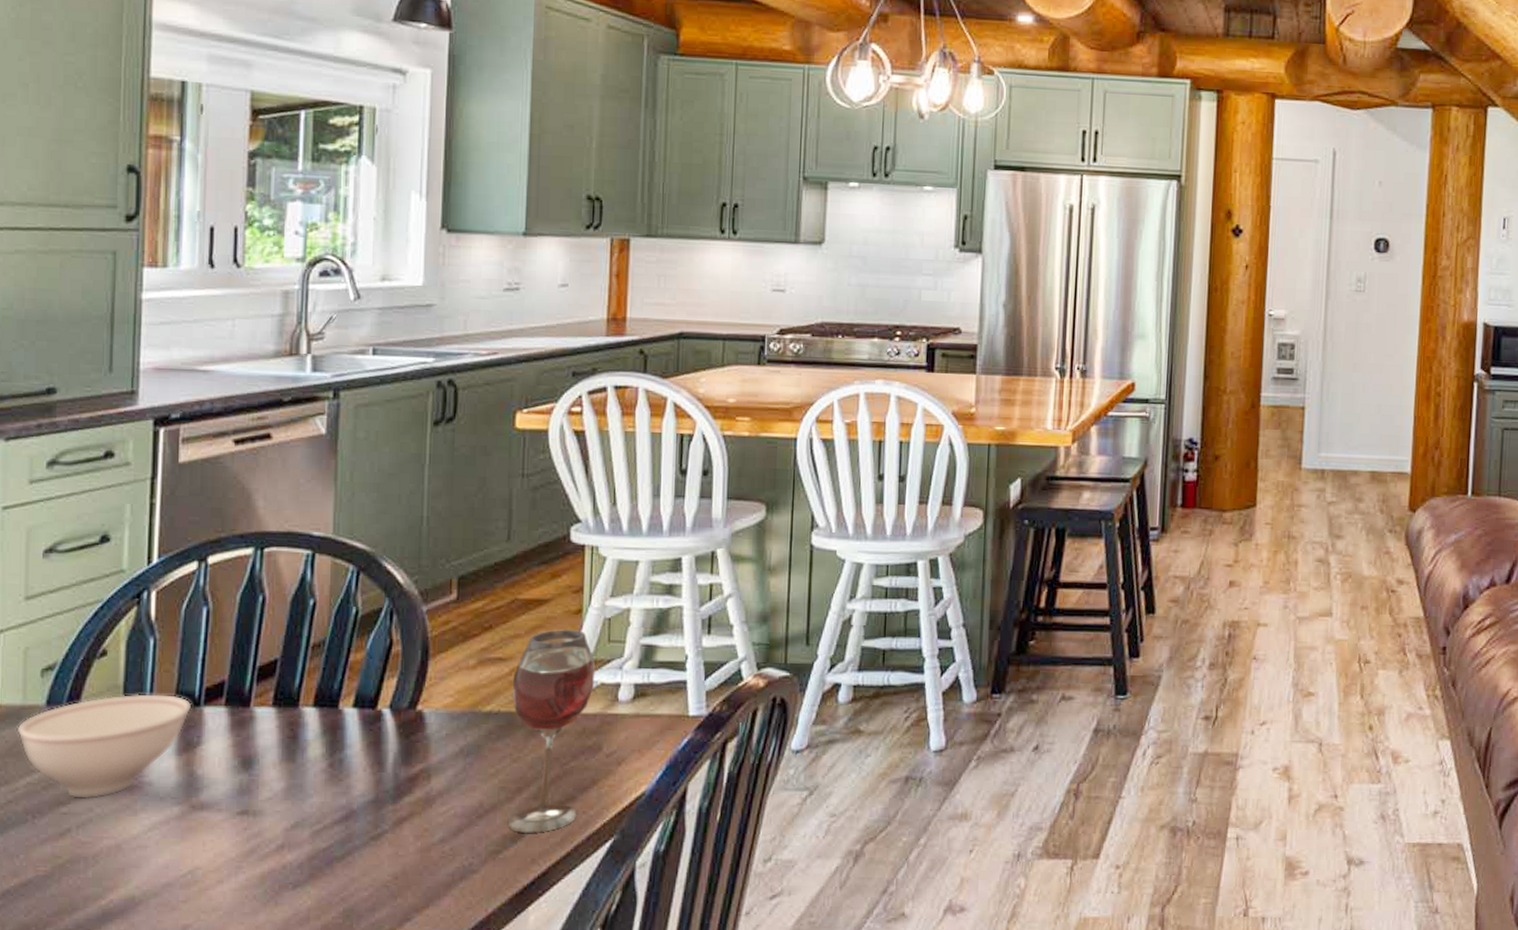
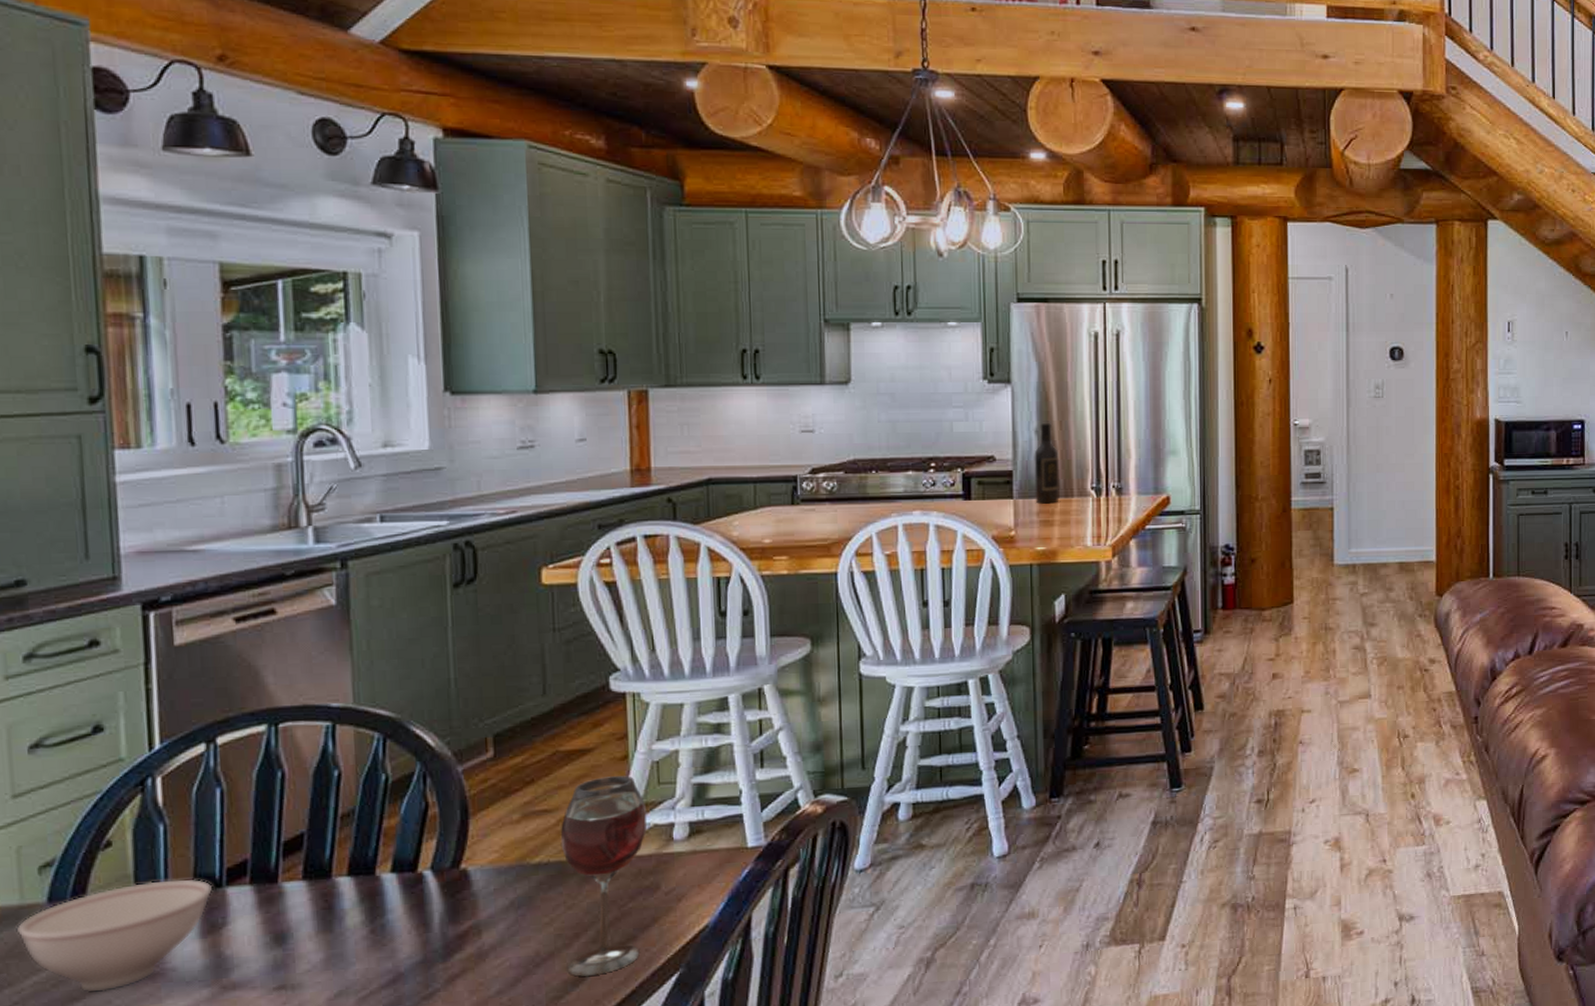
wine bottle: none [998,297,1025,383] -> present [1034,423,1060,505]

